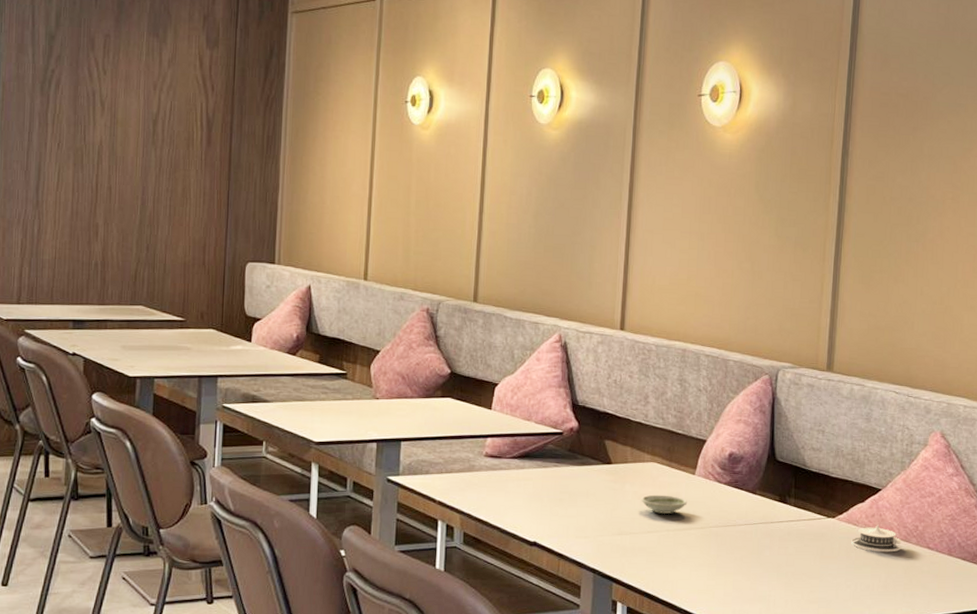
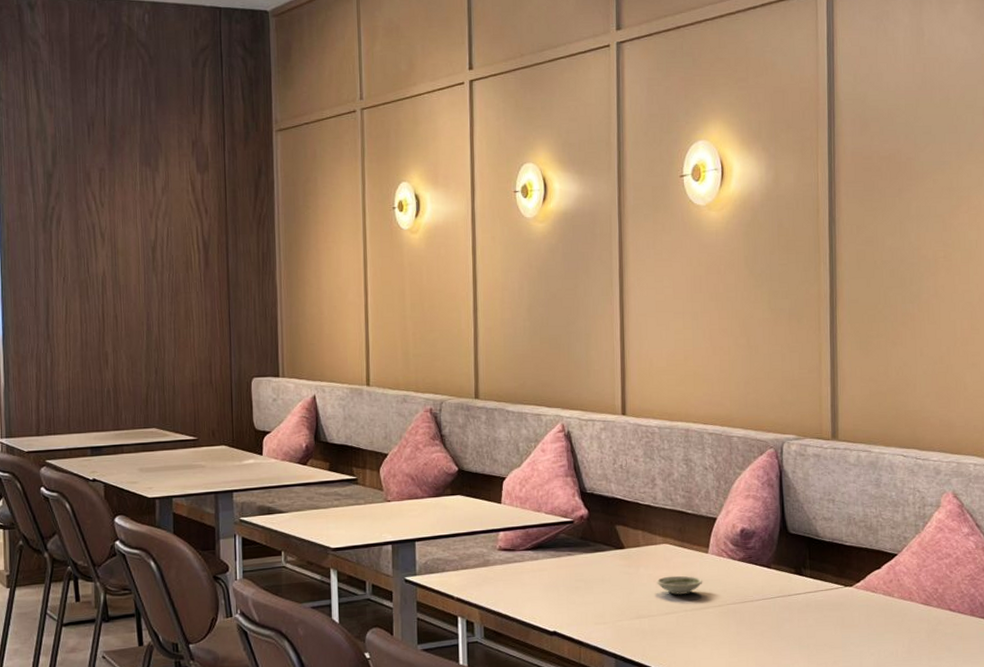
architectural model: present [851,524,902,552] -> none [871,589,923,618]

